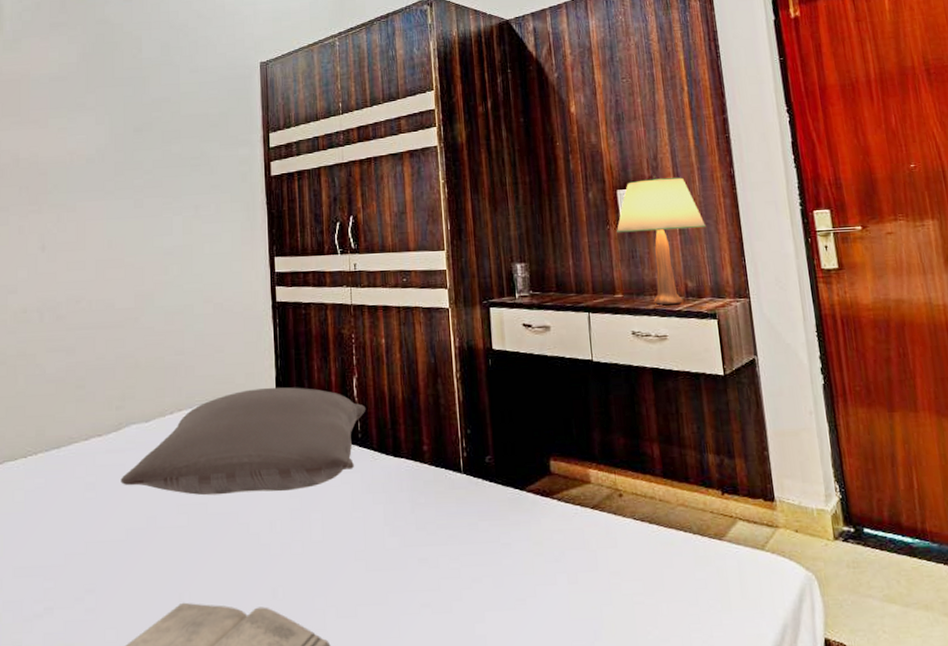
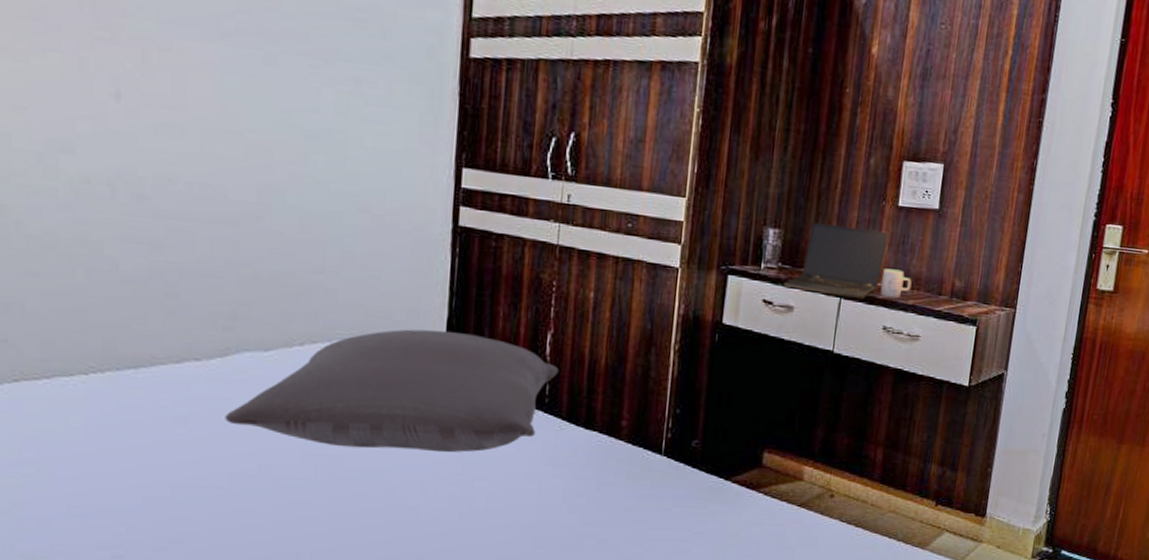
laptop: none [537,250,620,312] -> present [783,222,889,300]
table lamp: present [616,174,707,305] -> none [891,150,992,304]
mug: none [620,280,649,306] -> present [880,268,912,299]

